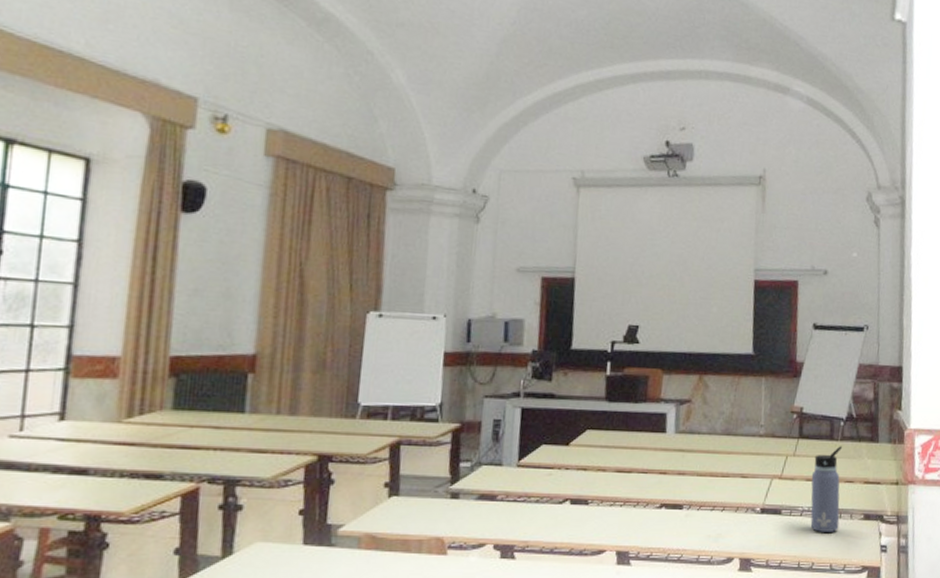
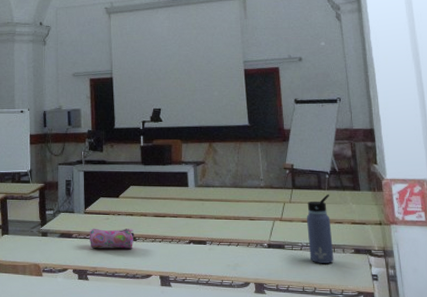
pencil case: none [521,487,587,515] -> present [90,228,134,249]

